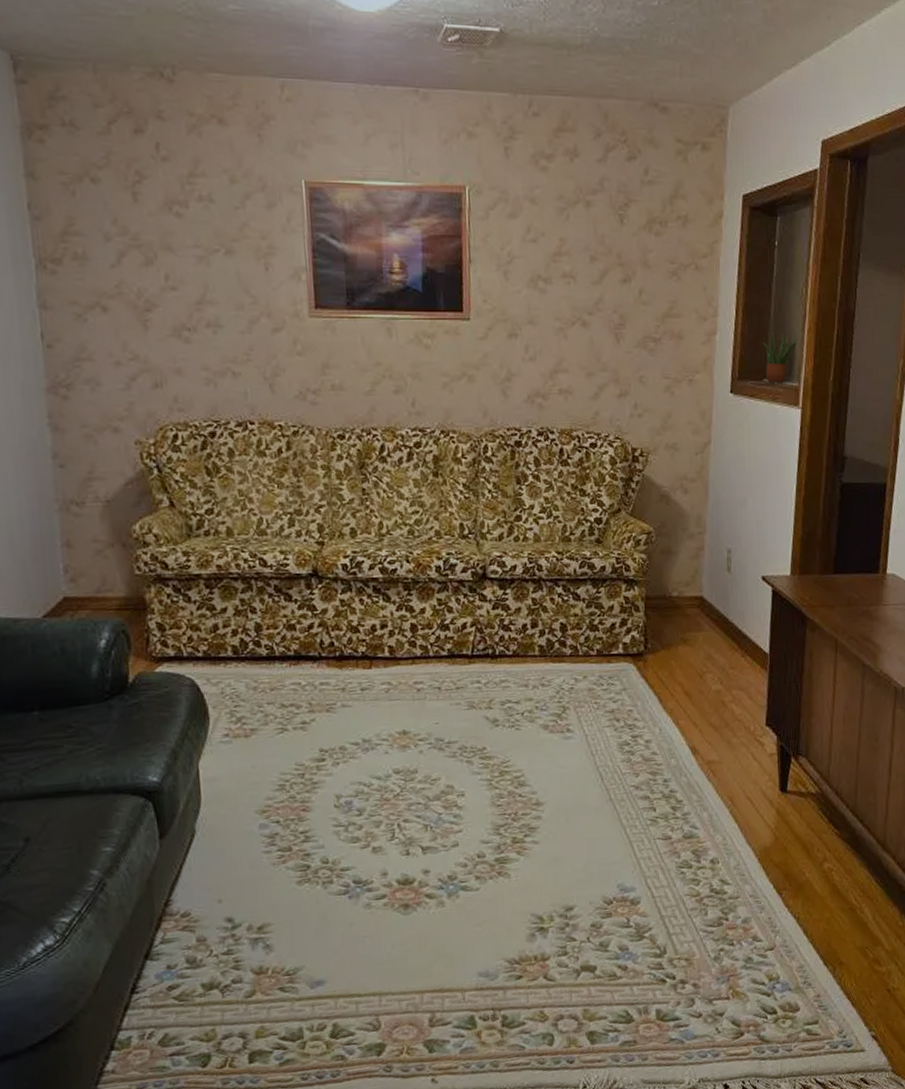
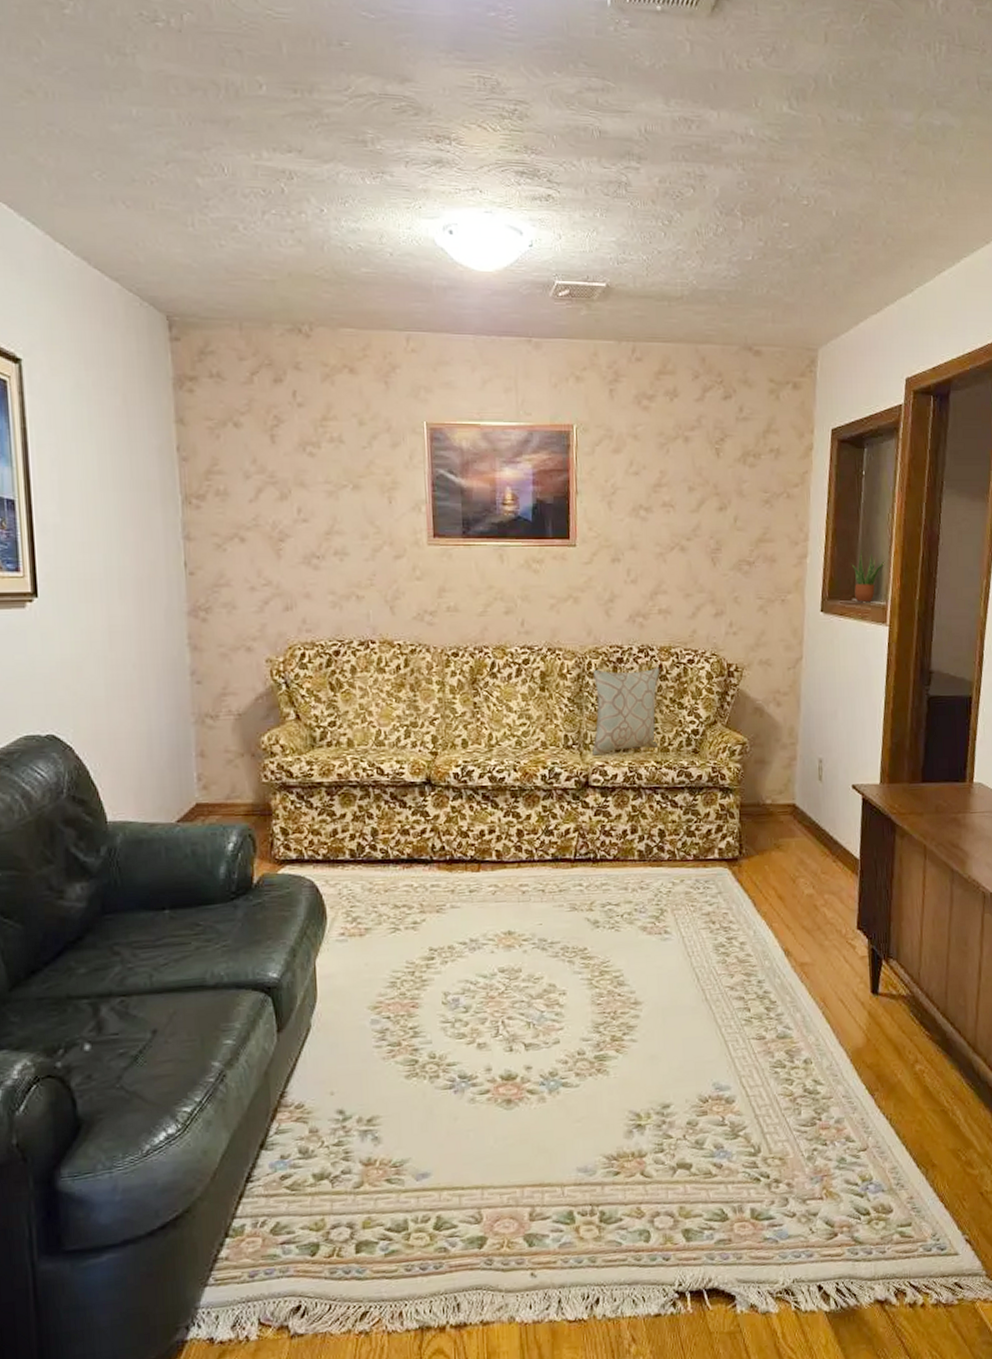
pillow: none [490,452,561,546] -> present [592,667,660,756]

